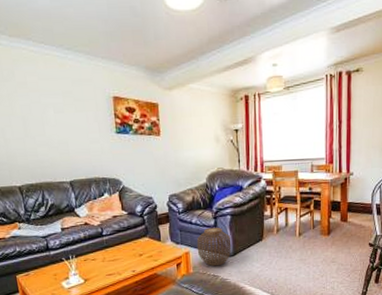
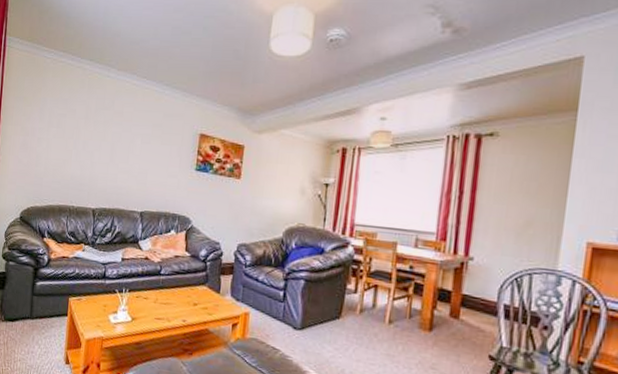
woven basket: present [196,227,232,267] -> none [258,289,301,338]

